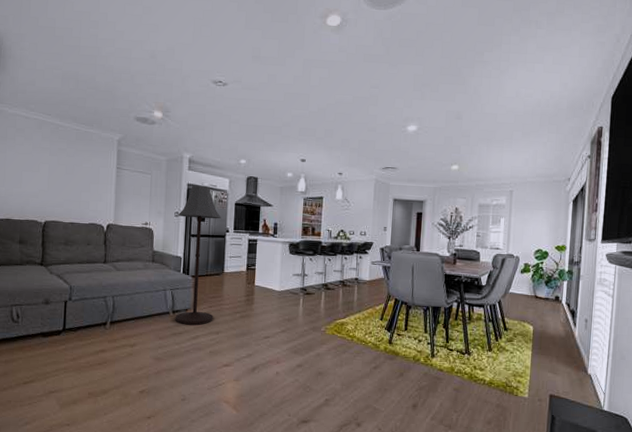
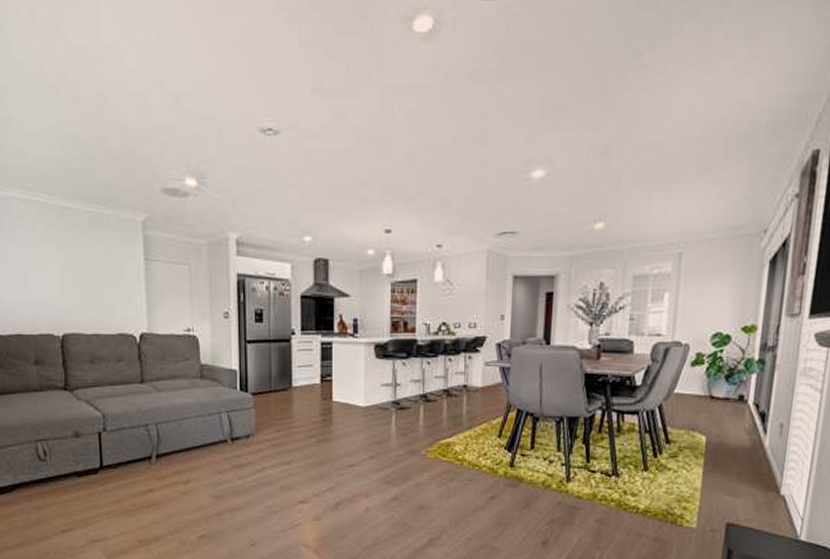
floor lamp: present [175,185,221,325] -> none [227,275,284,454]

